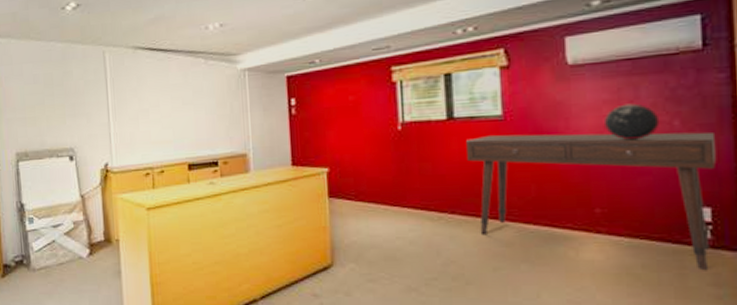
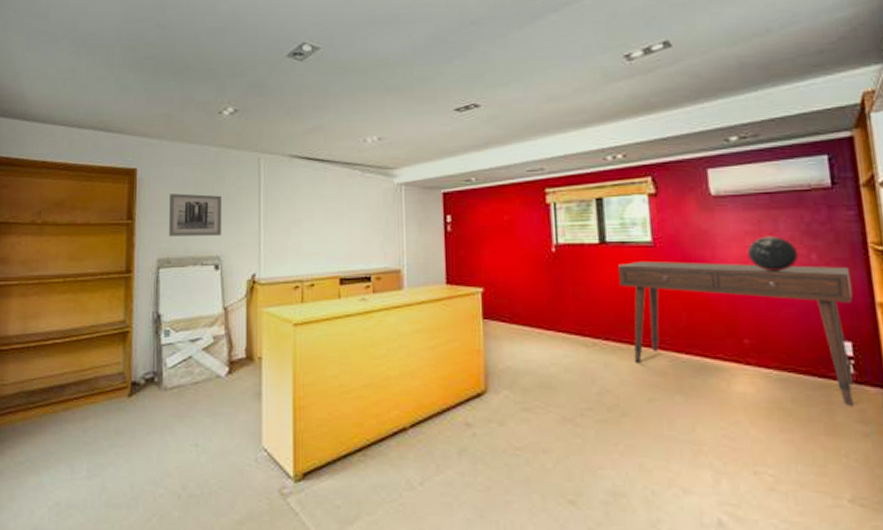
wall art: none [22,90,74,131] -> present [169,193,222,237]

